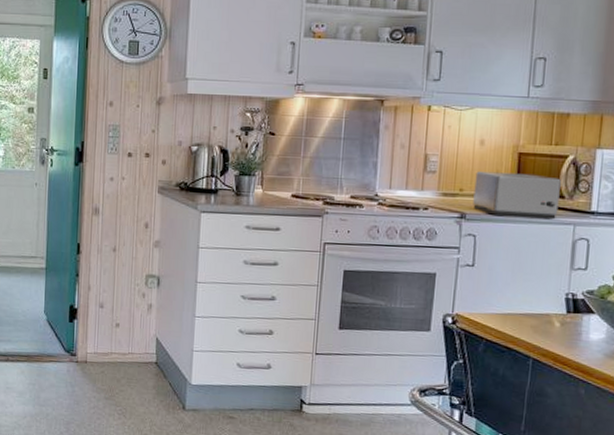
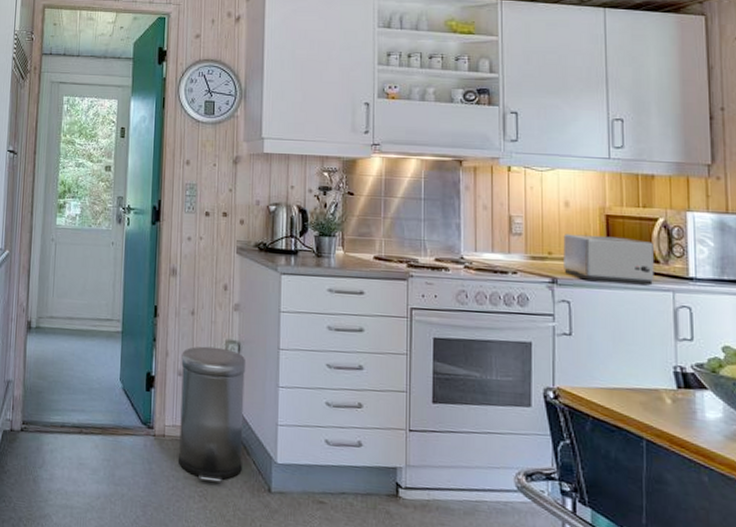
pedal bin: none [100,280,165,402] -> present [179,346,247,482]

